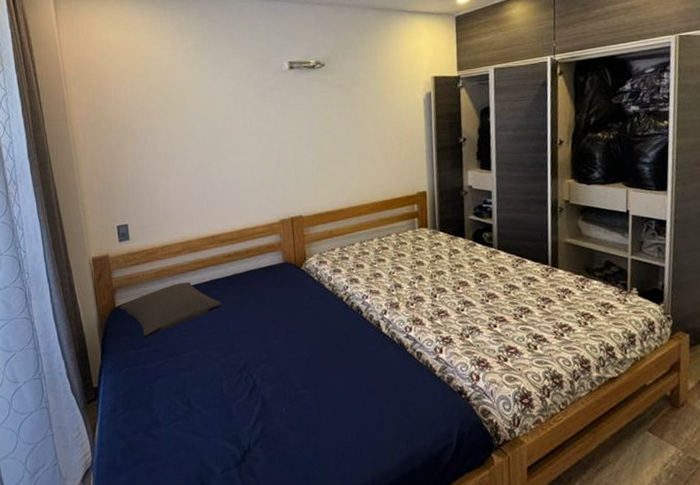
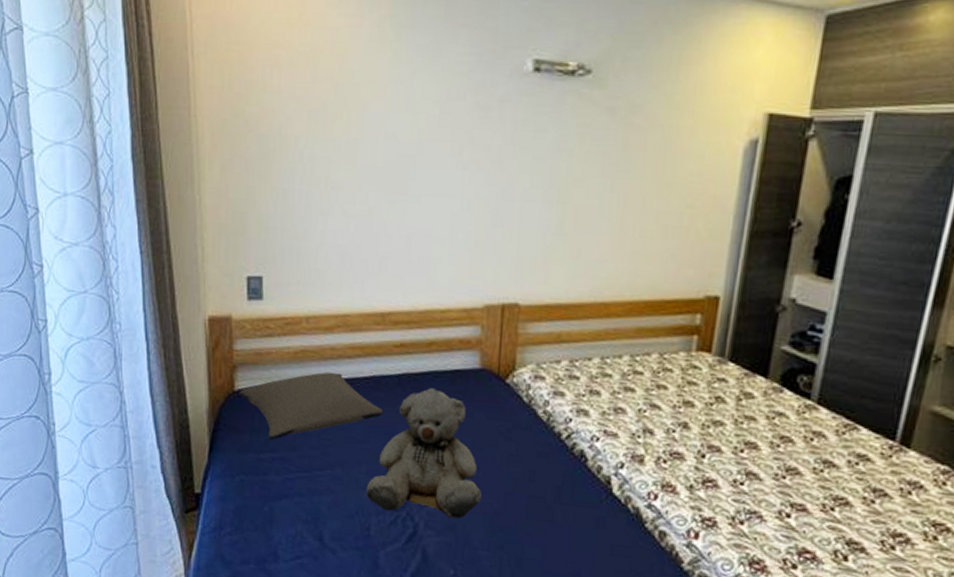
teddy bear: none [216,281,297,374] -> present [366,388,482,519]

